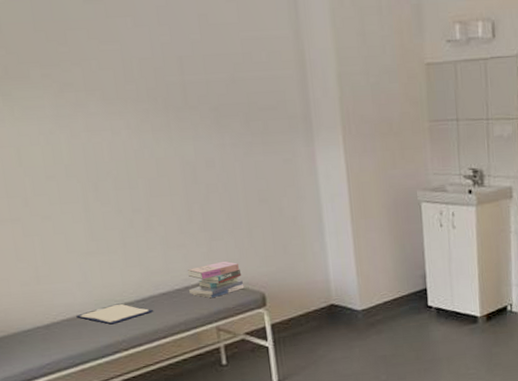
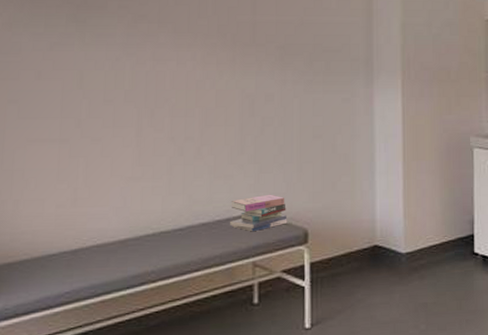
notepad: present [76,303,154,325] -> none [107,232,190,254]

